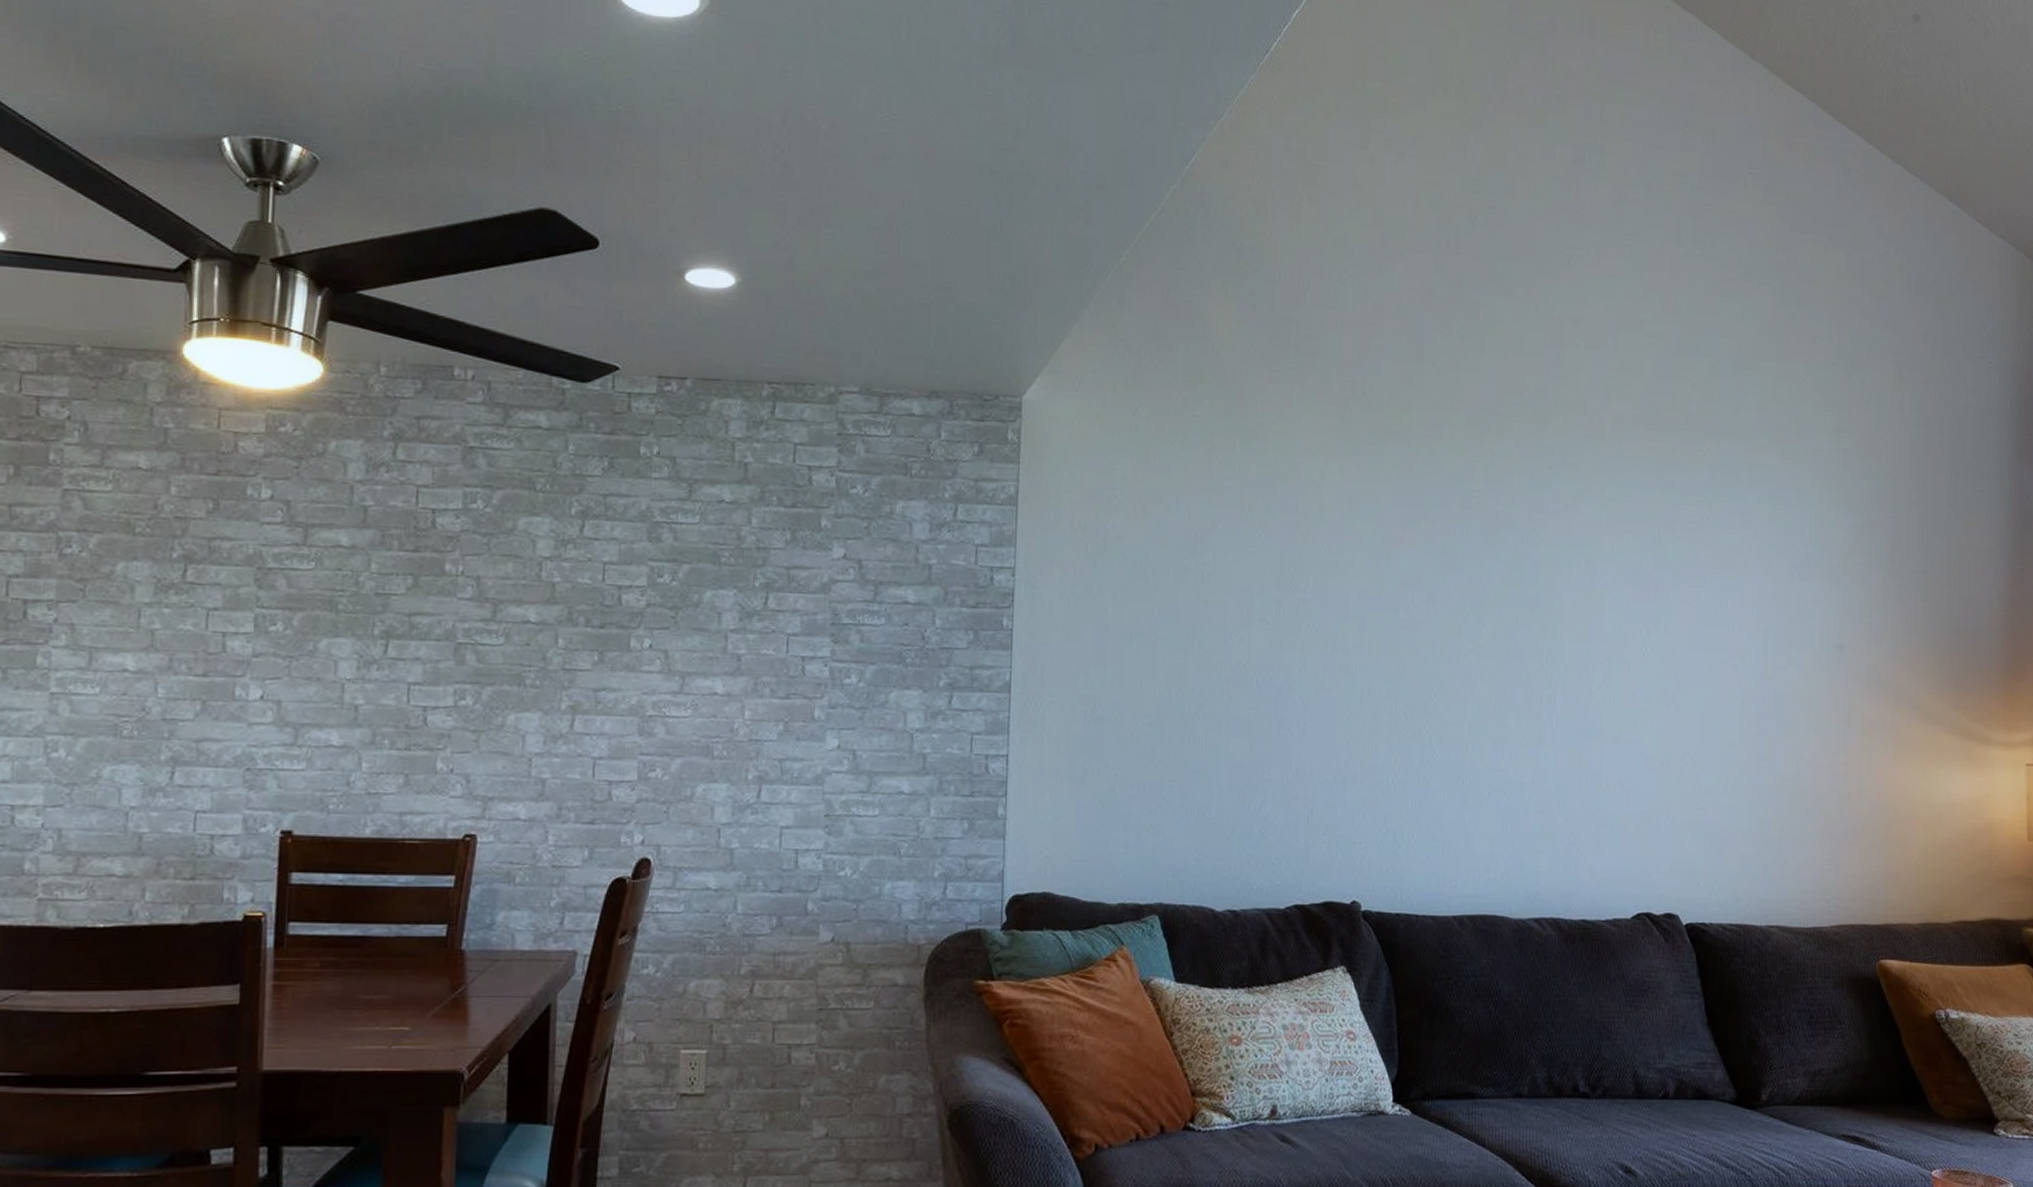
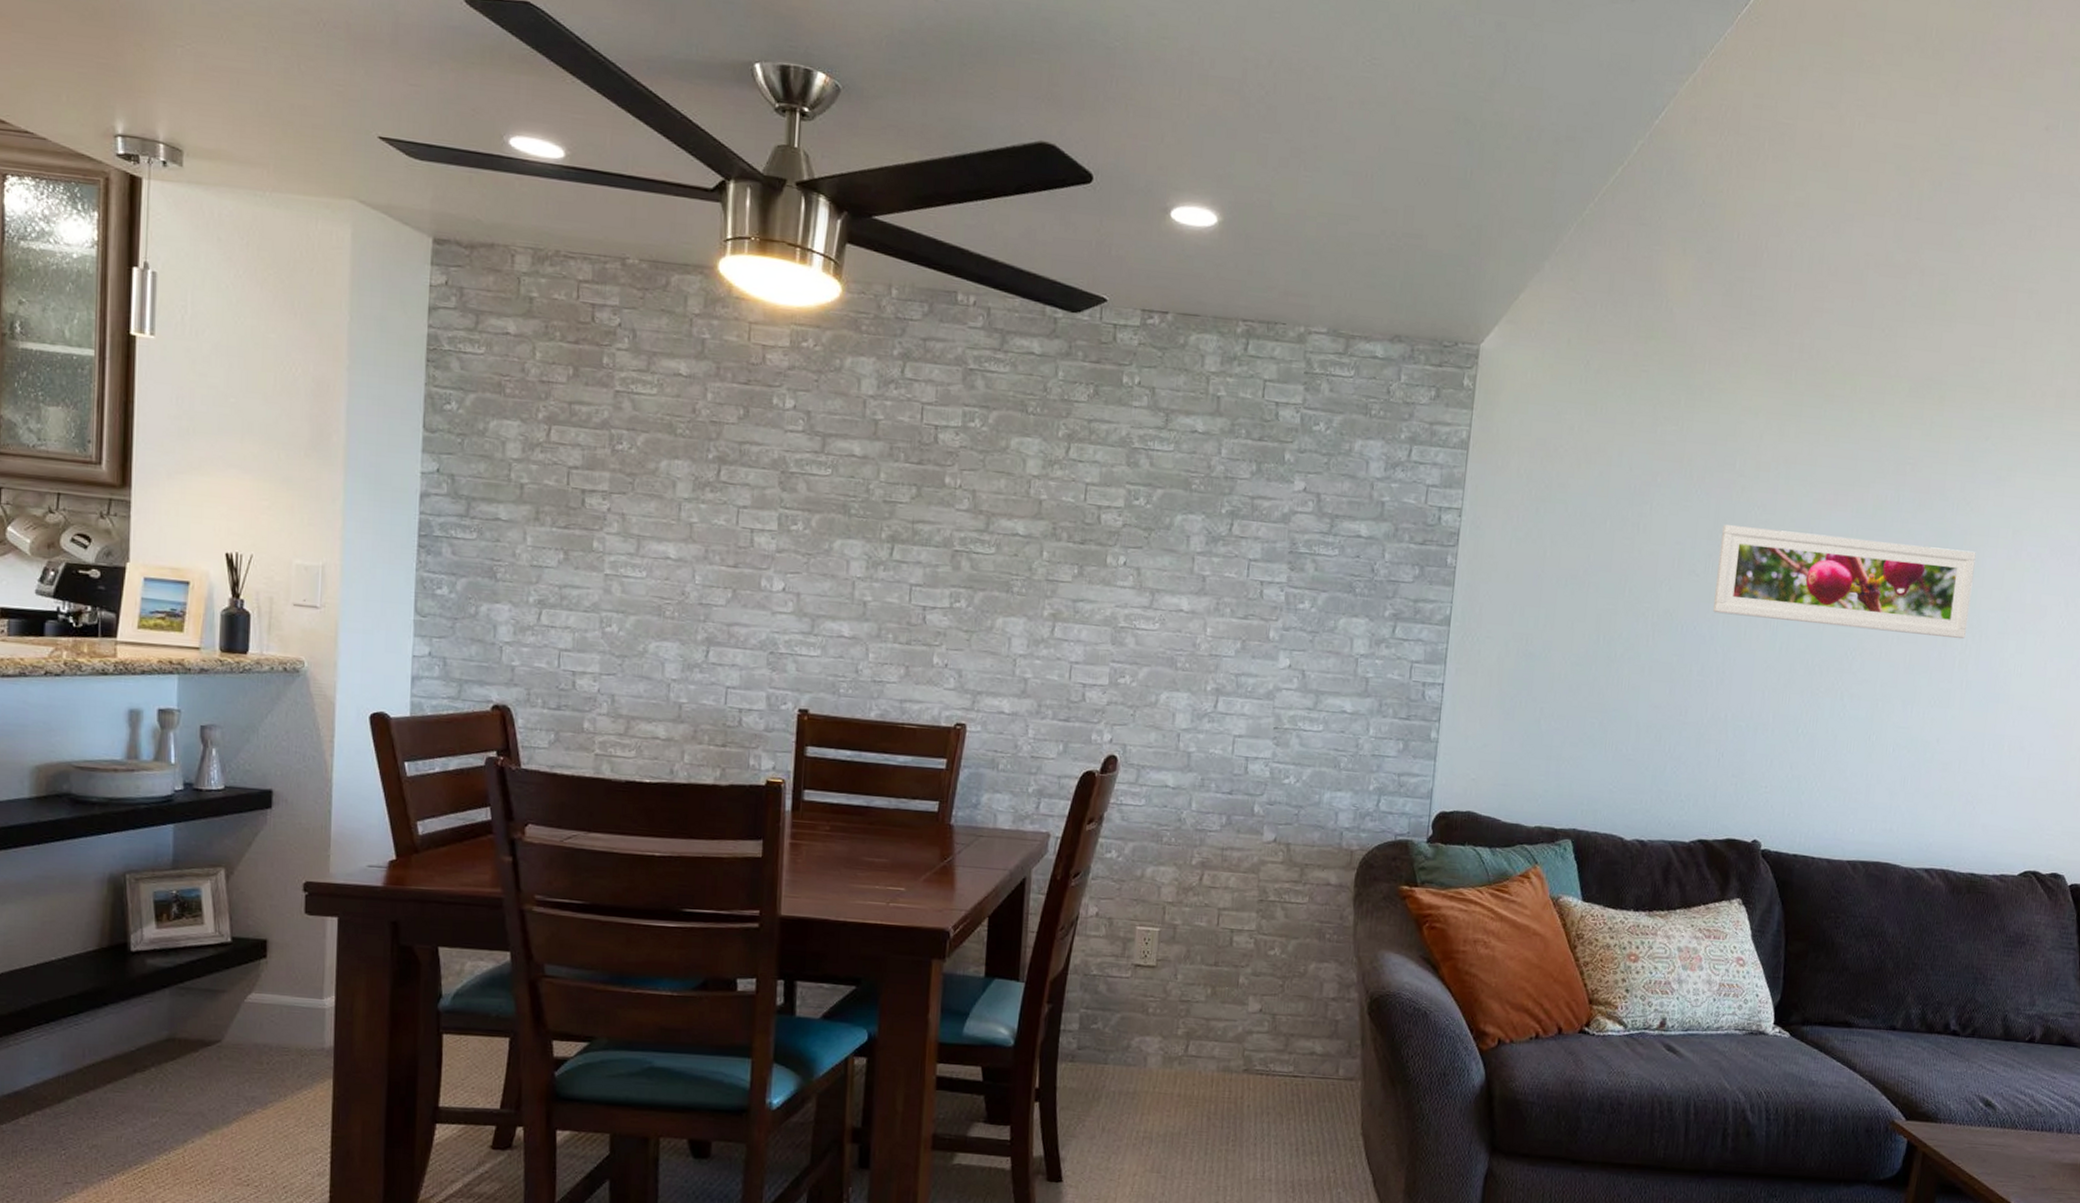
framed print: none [1288,569,1551,674] -> present [1713,525,1976,639]

